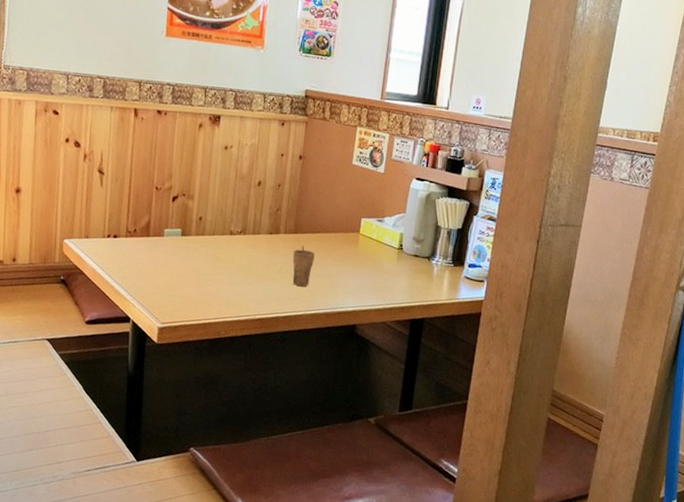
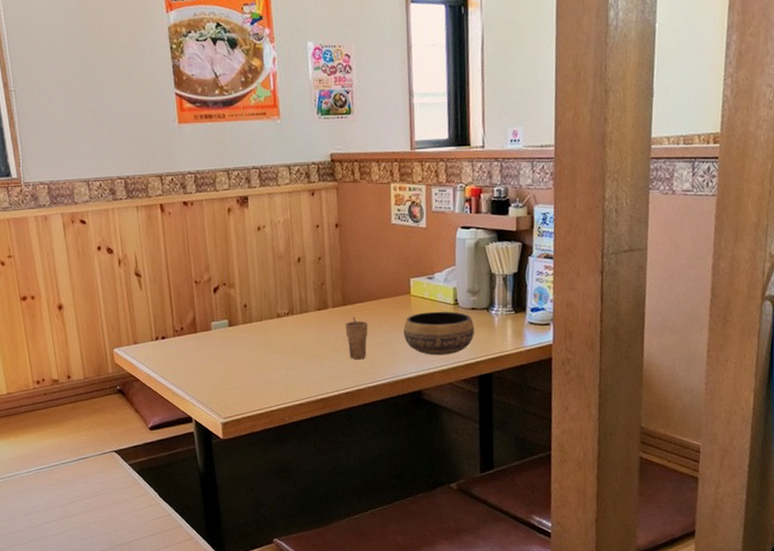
bowl: none [346,251,415,296] -> present [403,311,475,356]

